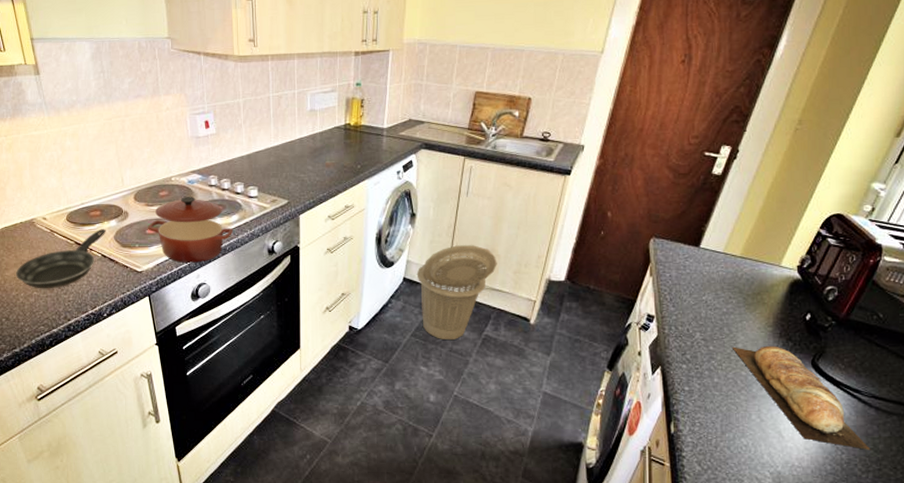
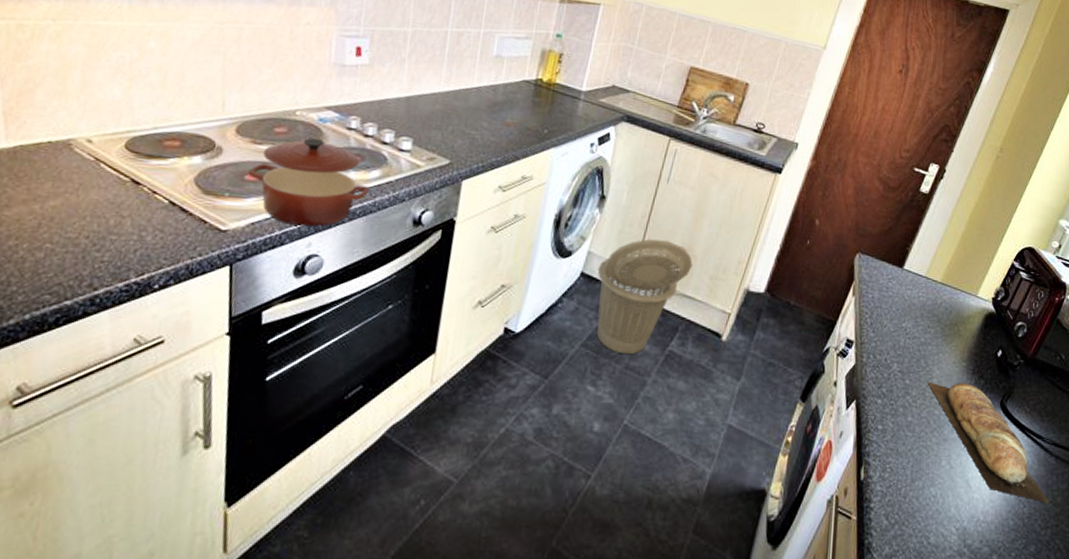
frying pan: present [16,229,106,289] -> none [21,165,184,242]

